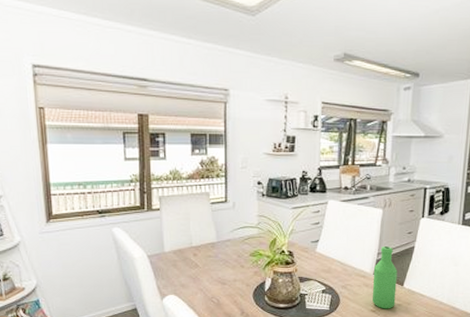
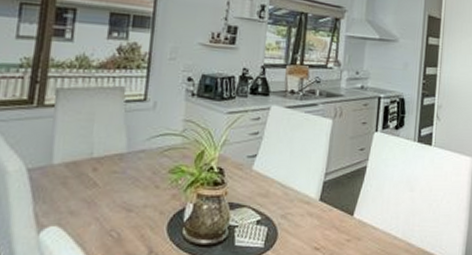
bottle: present [371,245,398,309] -> none [316,164,347,246]

